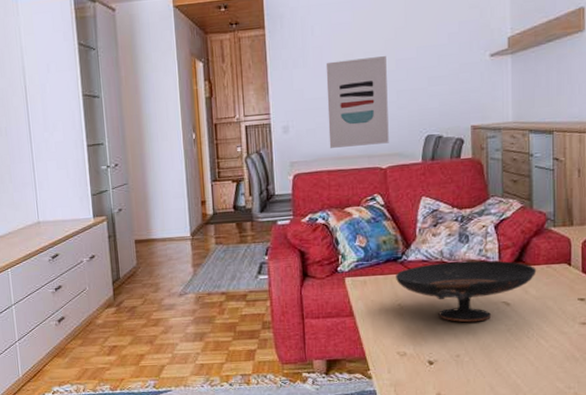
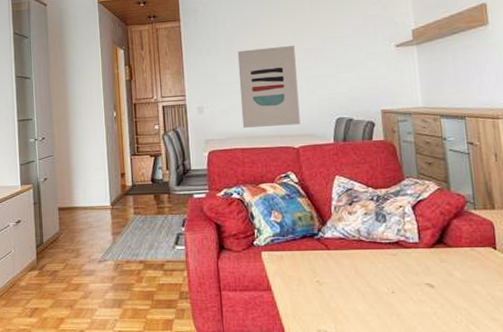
decorative bowl: present [396,258,537,323] -> none [313,238,460,303]

